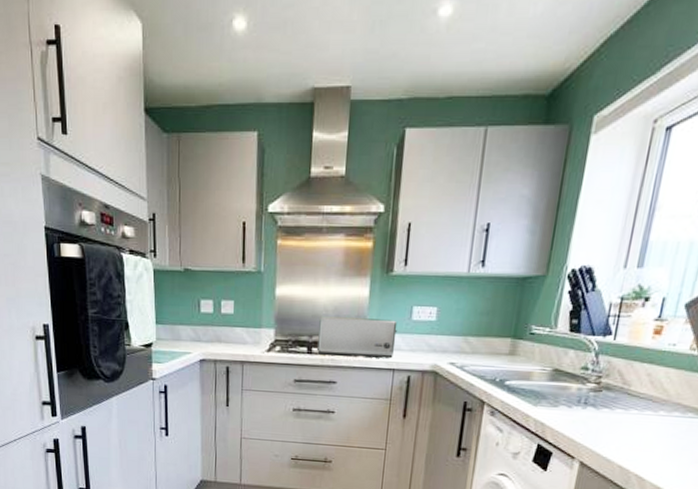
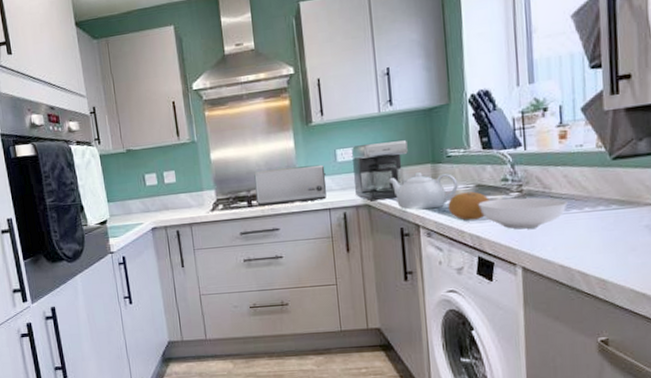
coffee maker: none [423,305,492,370] -> present [352,139,408,201]
teapot: none [462,346,535,387] -> present [388,172,458,210]
fruit: none [518,374,564,406] -> present [448,191,490,220]
bowl: none [550,386,644,424] -> present [478,197,568,229]

